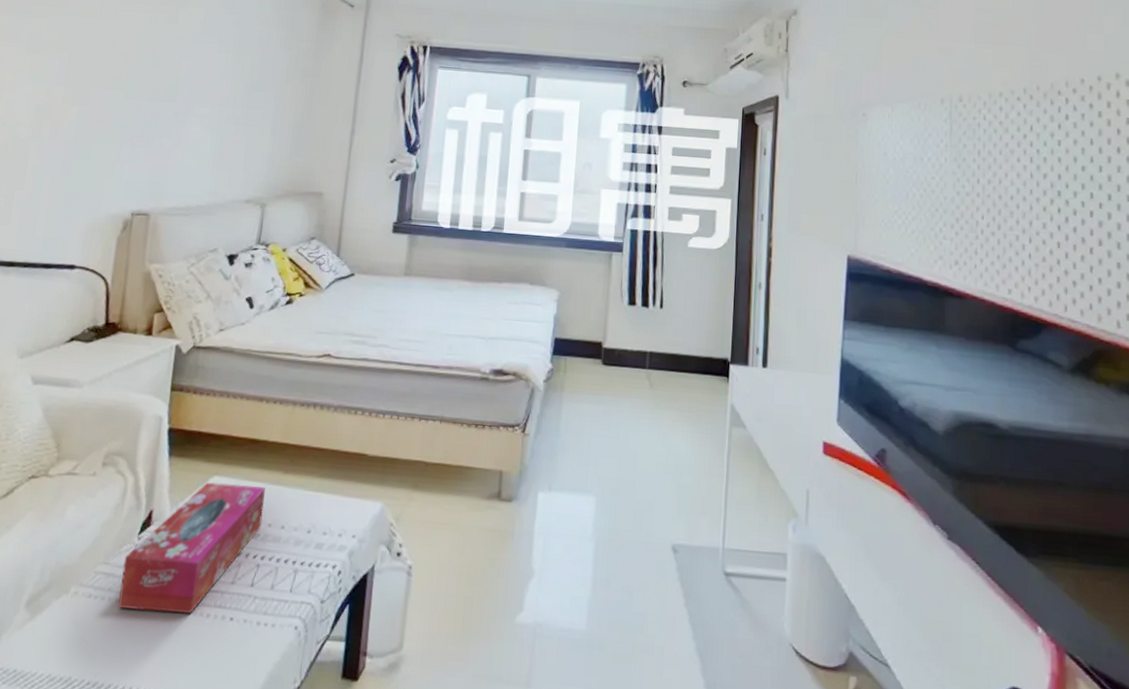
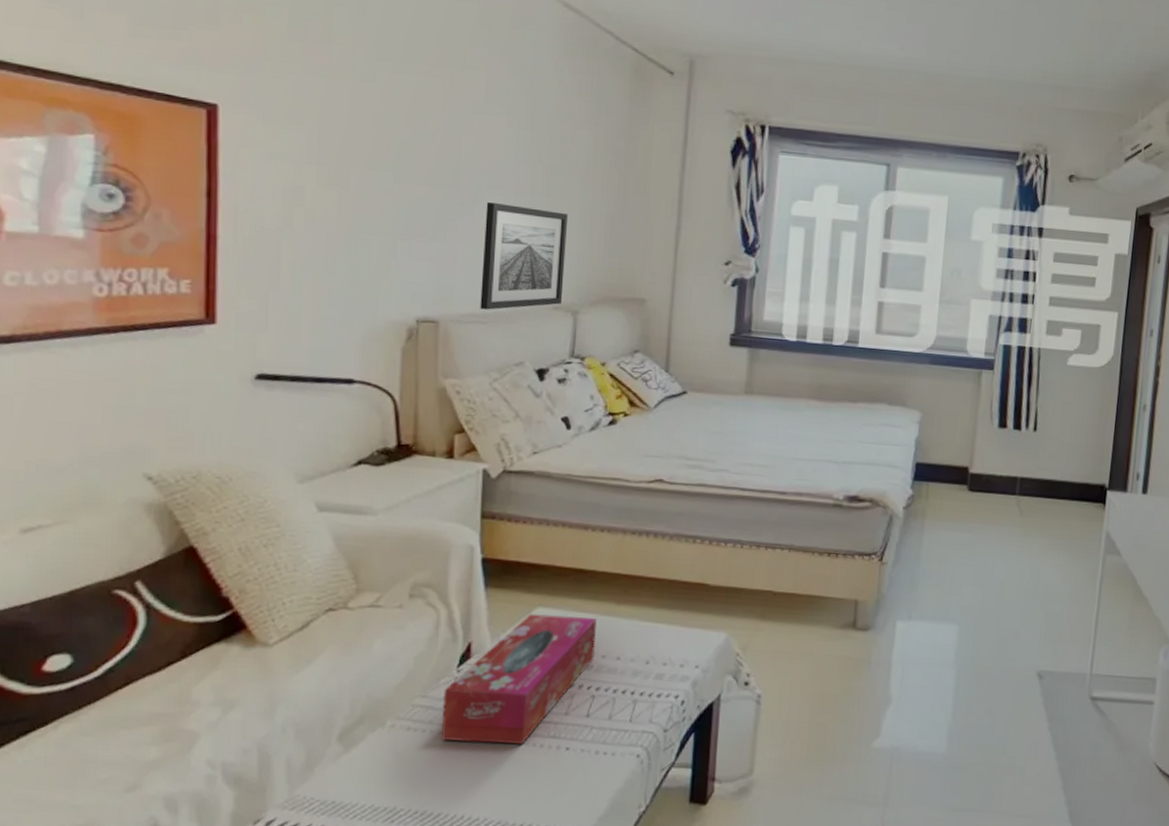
wall art: none [184,112,262,204] -> present [480,201,567,310]

